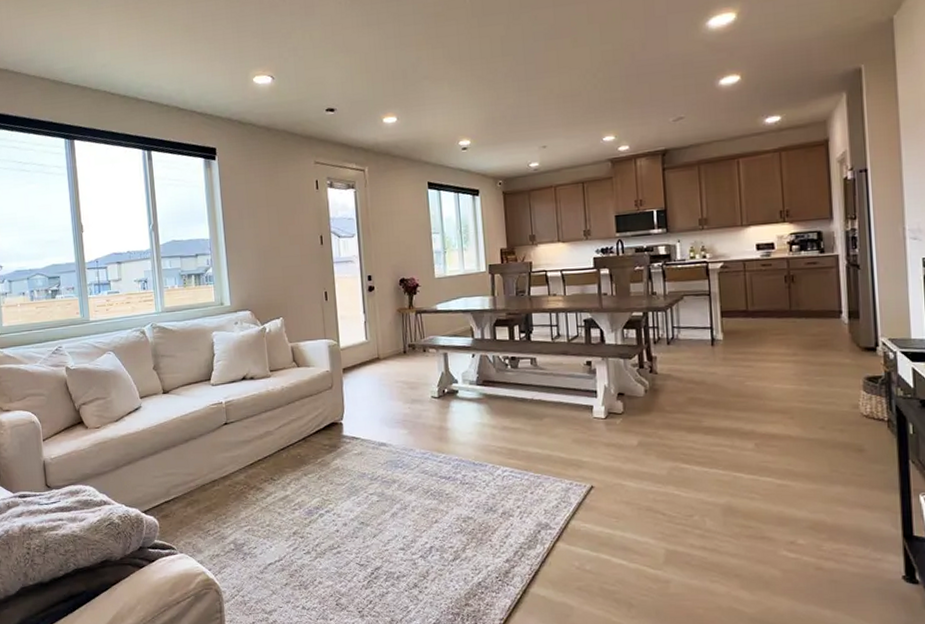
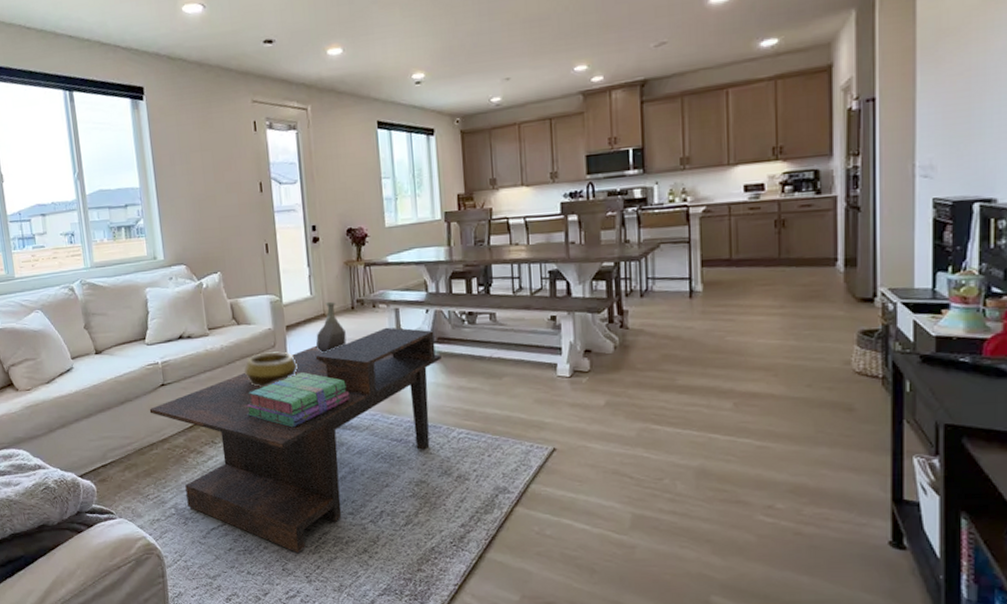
coffee table: none [212,370,487,588] -> present [149,327,442,553]
decorative bowl: none [302,392,354,426] -> present [244,351,299,387]
stack of books: none [304,412,402,465] -> present [246,372,350,428]
vase: none [370,346,399,395] -> present [315,302,347,354]

